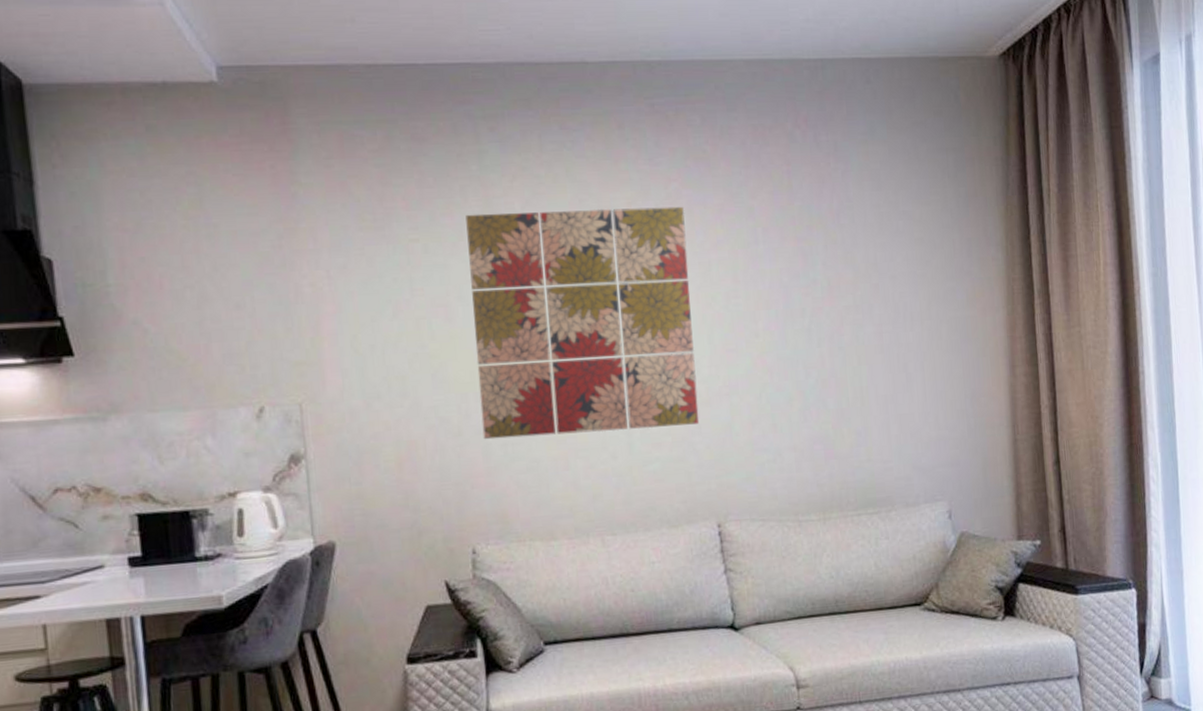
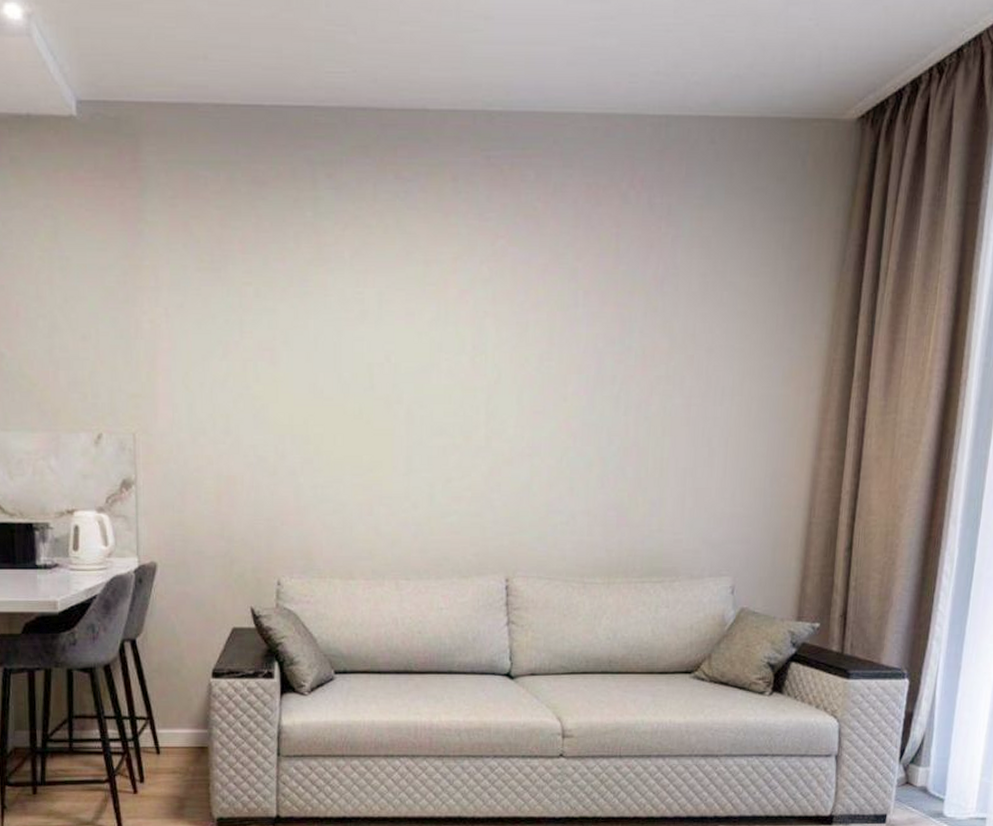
wall art: present [466,206,700,440] -> none [296,261,508,483]

